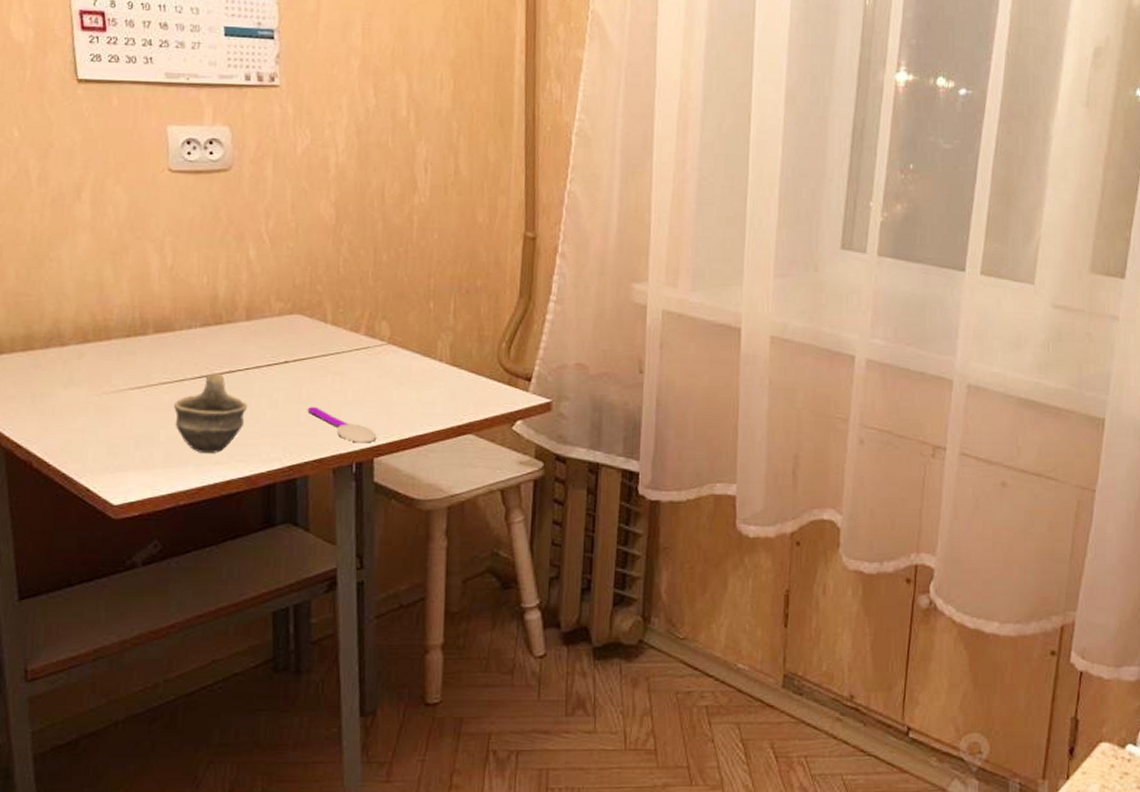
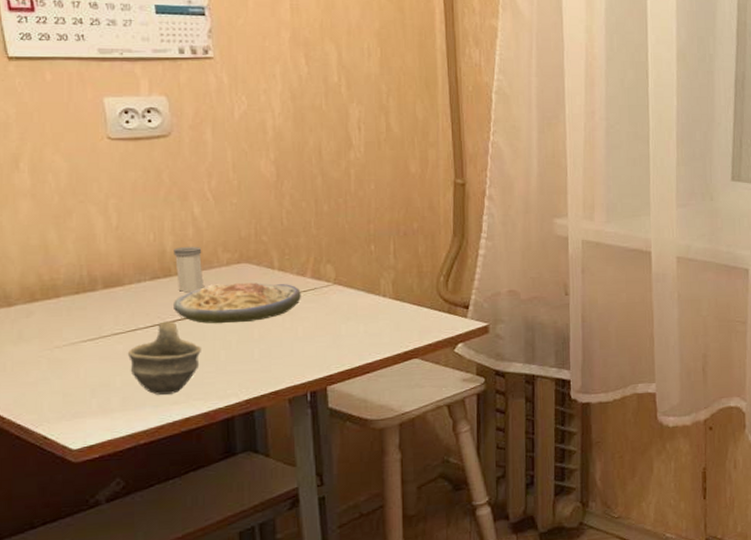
soup: none [222,335,353,380] -> present [174,282,301,324]
salt shaker: none [226,292,255,342] -> present [173,246,204,292]
spoon: present [307,406,376,443] -> none [260,344,328,374]

